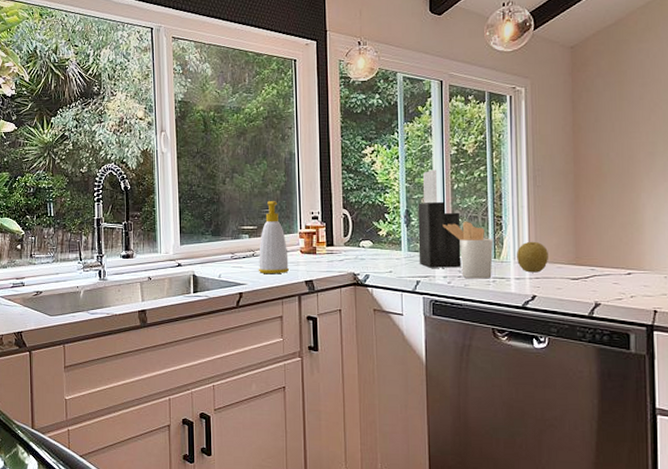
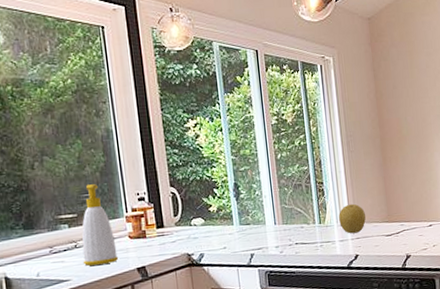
knife block: present [418,169,461,268] -> none [245,140,291,240]
utensil holder: present [442,221,493,279] -> none [270,189,319,246]

